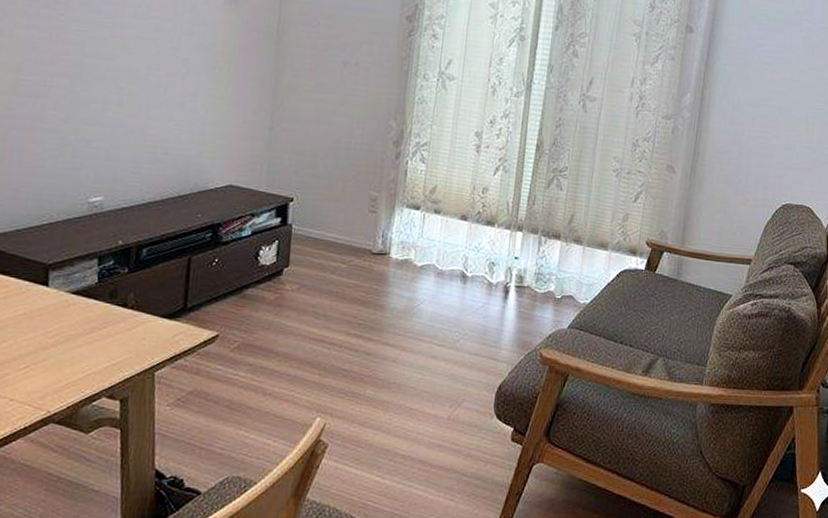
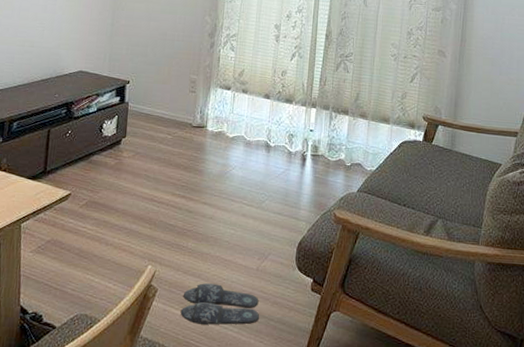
slippers: none [355,436,451,483] -> present [180,283,260,325]

